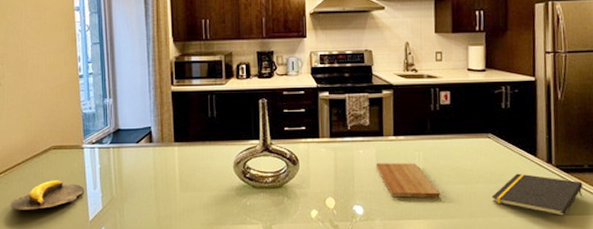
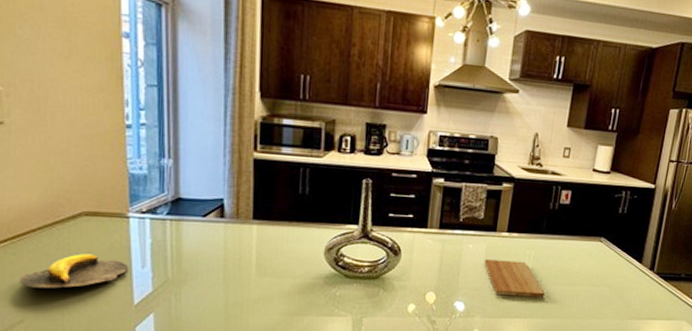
notepad: present [491,173,583,217] -> none [593,278,677,321]

